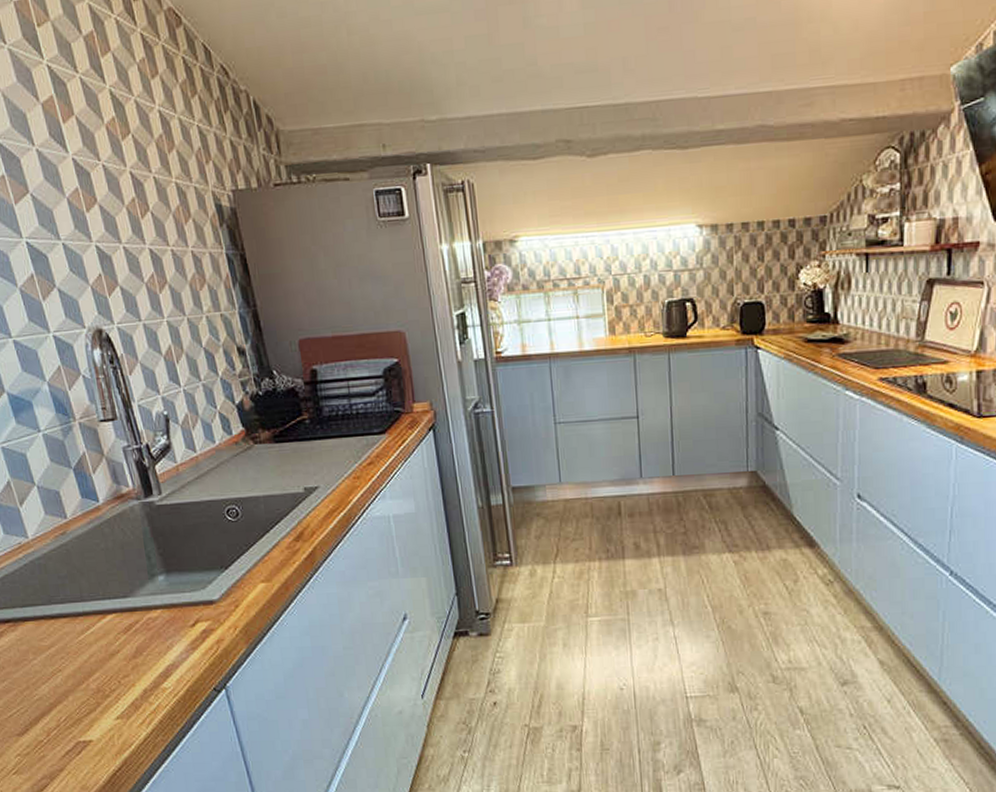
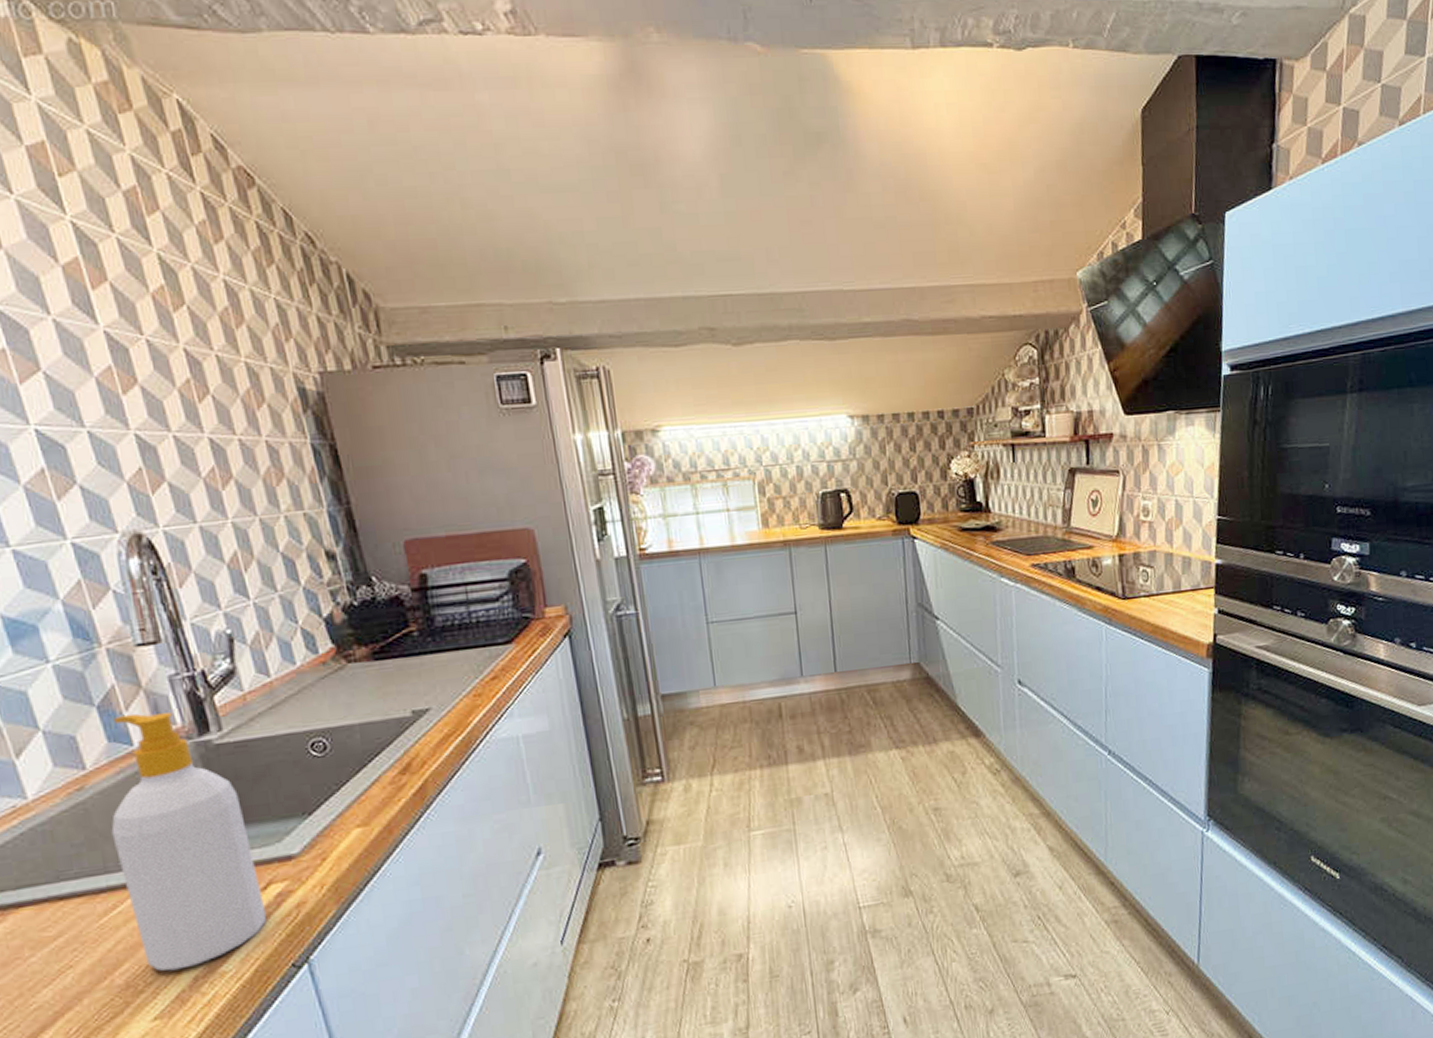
soap bottle: none [84,476,195,683] -> present [111,712,267,971]

